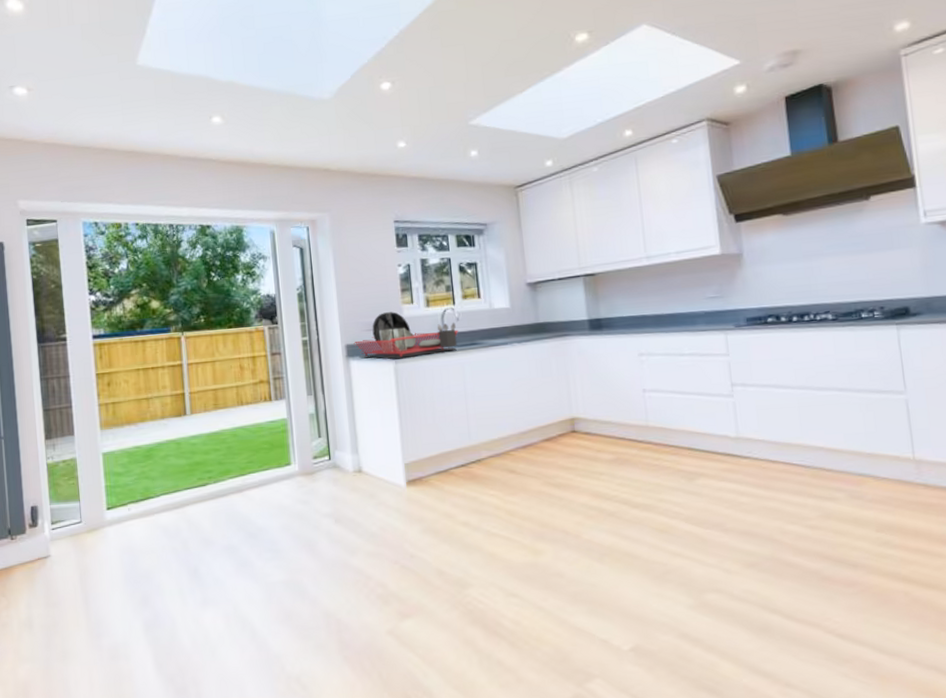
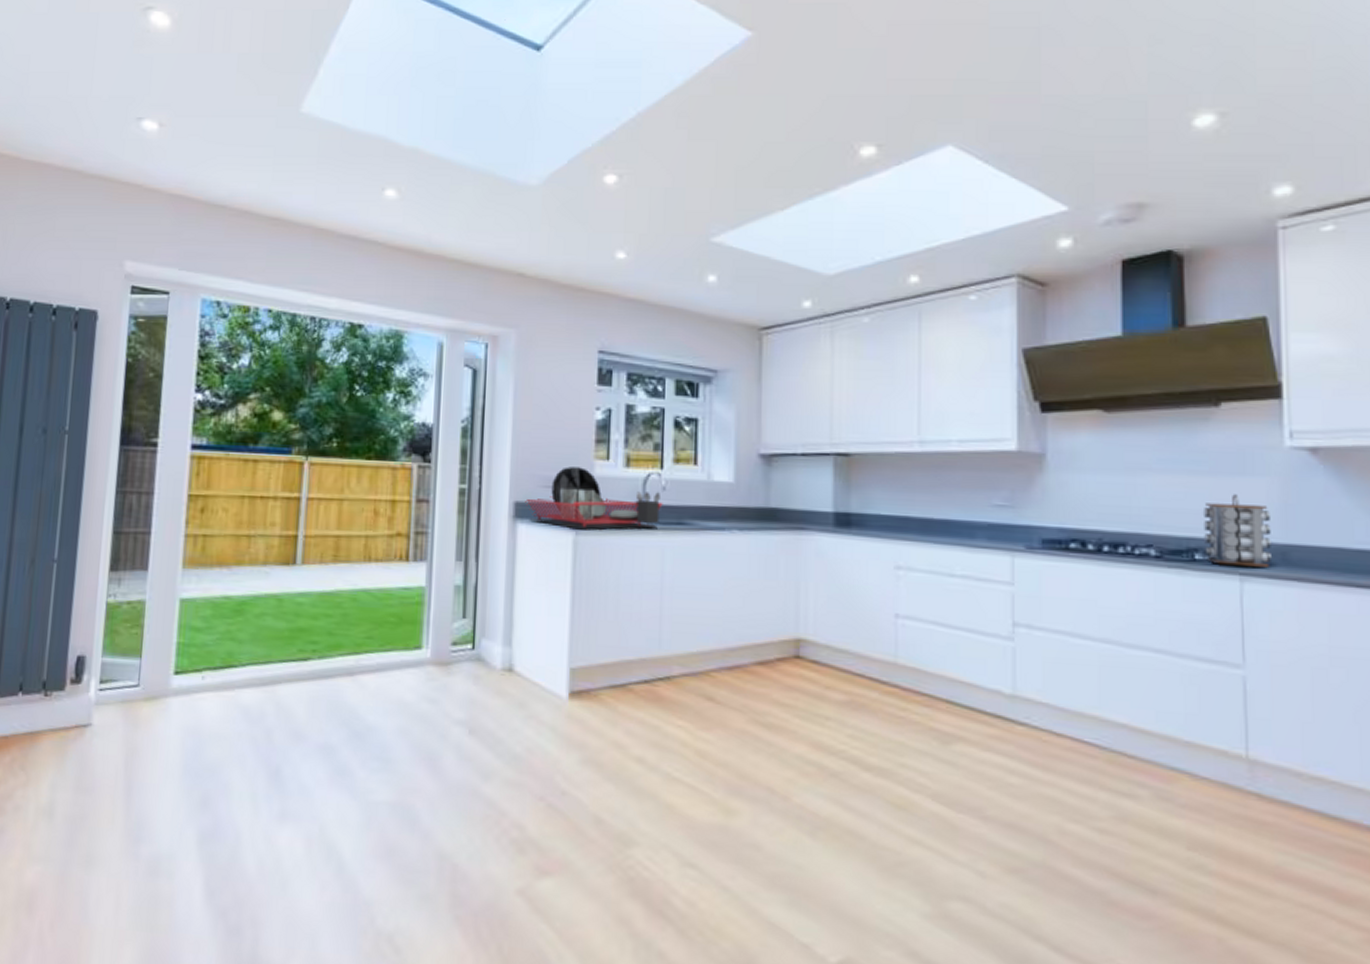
spice rack: none [864,264,920,320] -> present [1202,494,1273,569]

